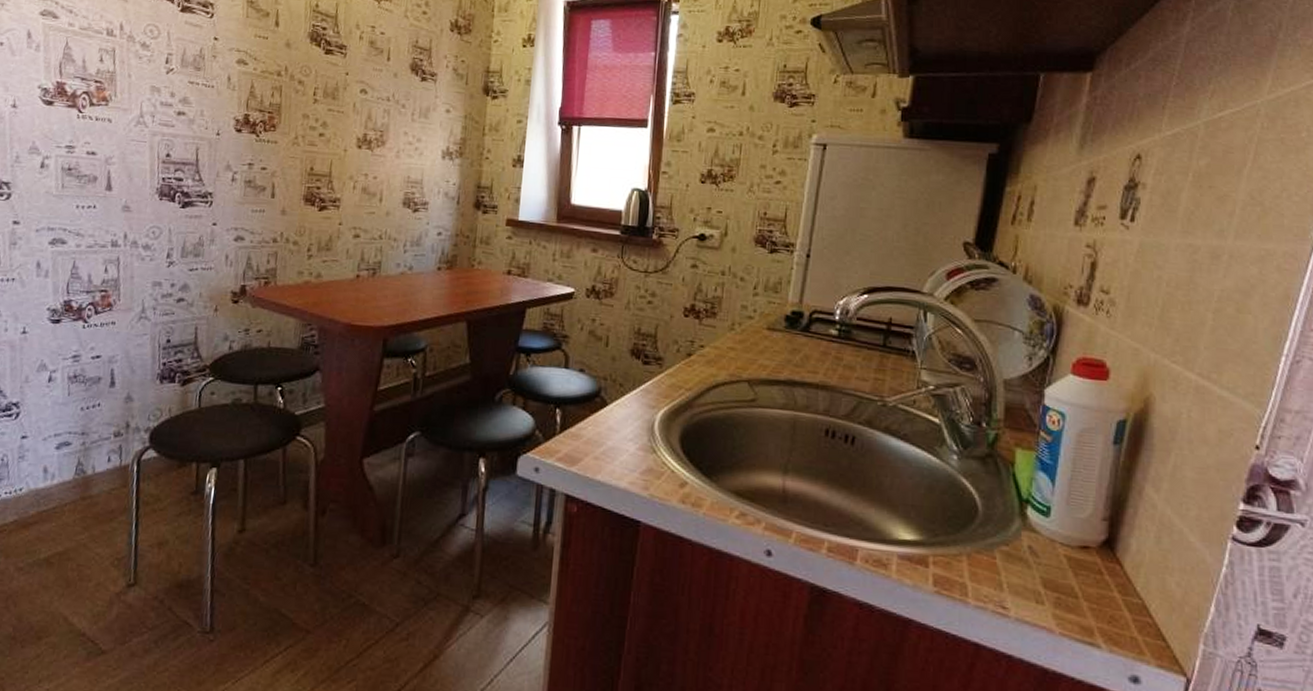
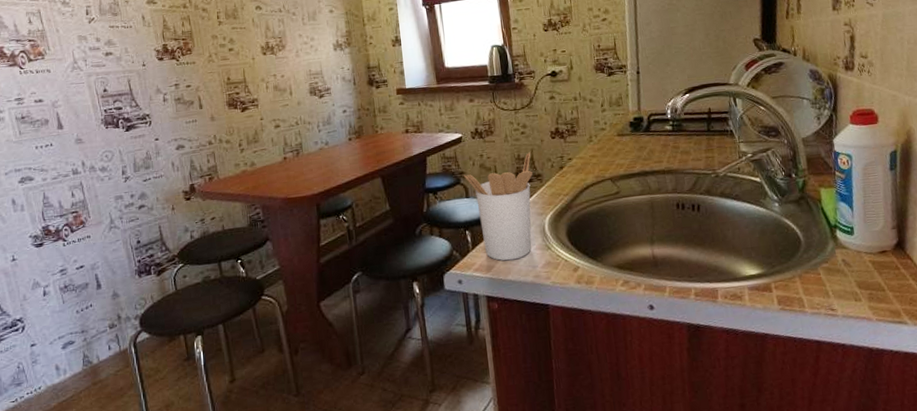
utensil holder: none [566,326,655,457] -> present [463,151,533,261]

